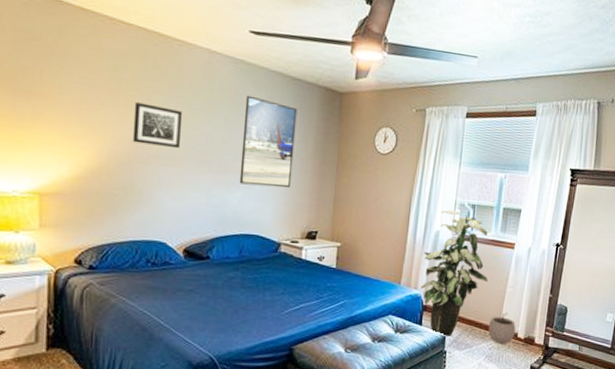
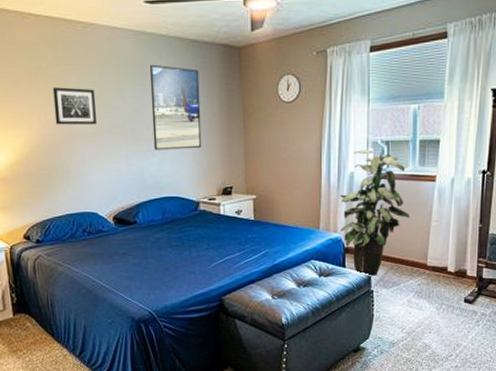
plant pot: present [488,312,516,343] -> none [415,247,445,279]

